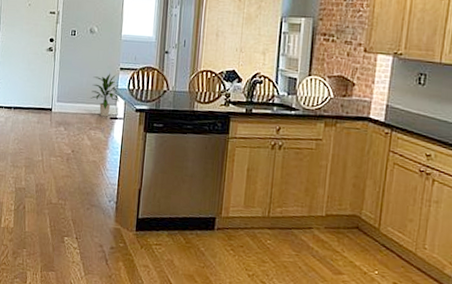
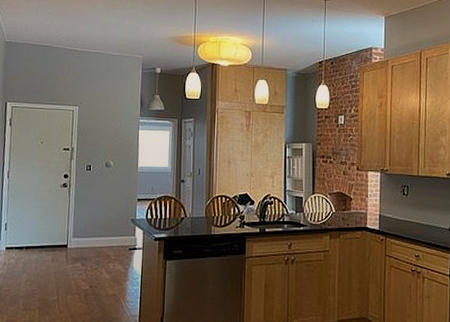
indoor plant: present [90,73,119,117] -> none [107,205,138,248]

